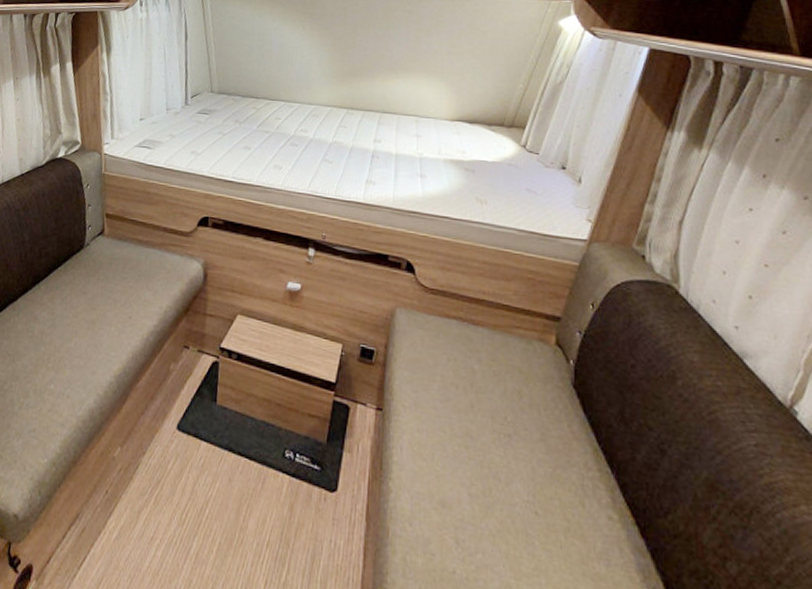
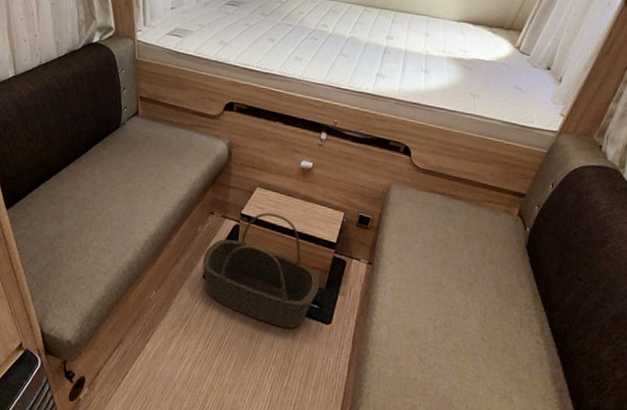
basket: none [176,345,318,498] -> present [202,212,319,329]

